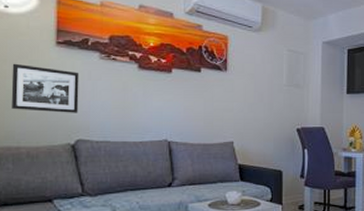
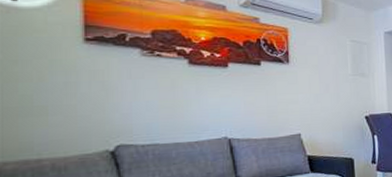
picture frame: present [11,63,79,113] -> none [26,64,117,117]

